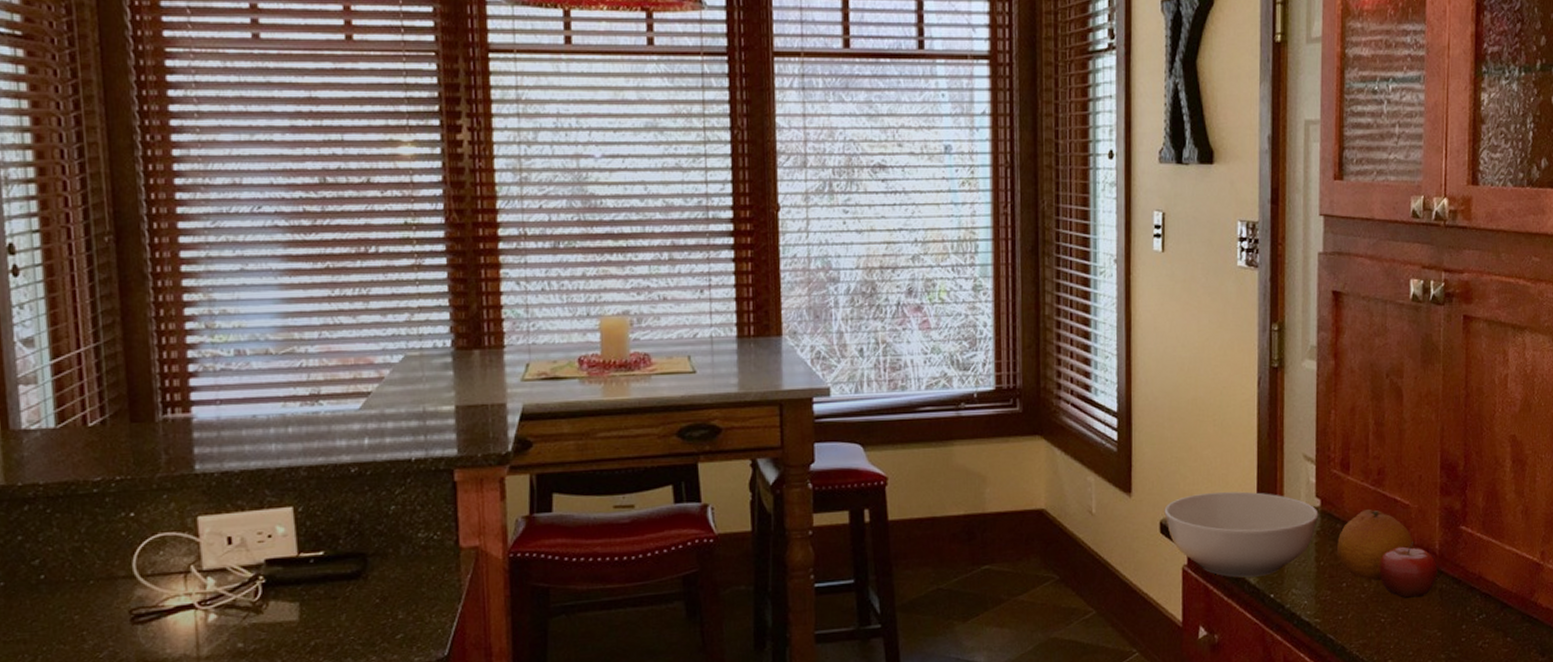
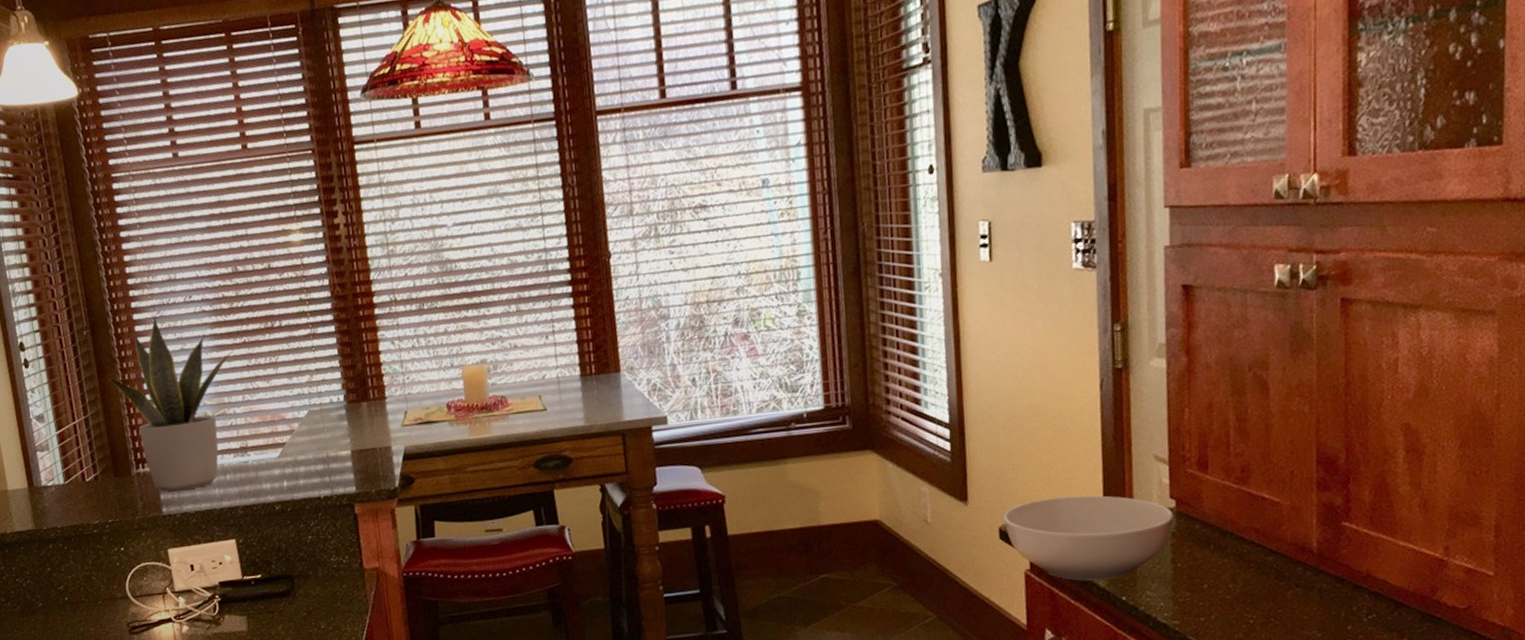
potted plant: none [131,224,312,444] -> present [106,314,233,491]
fruit: present [1337,509,1413,580] -> none [1196,508,1286,581]
fruit: present [1379,542,1438,599] -> none [1245,540,1316,600]

